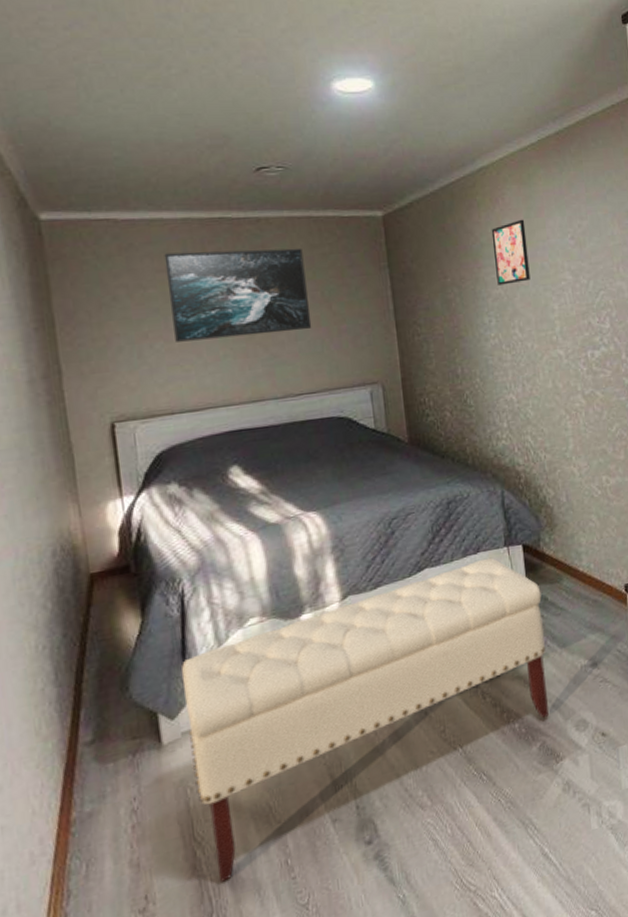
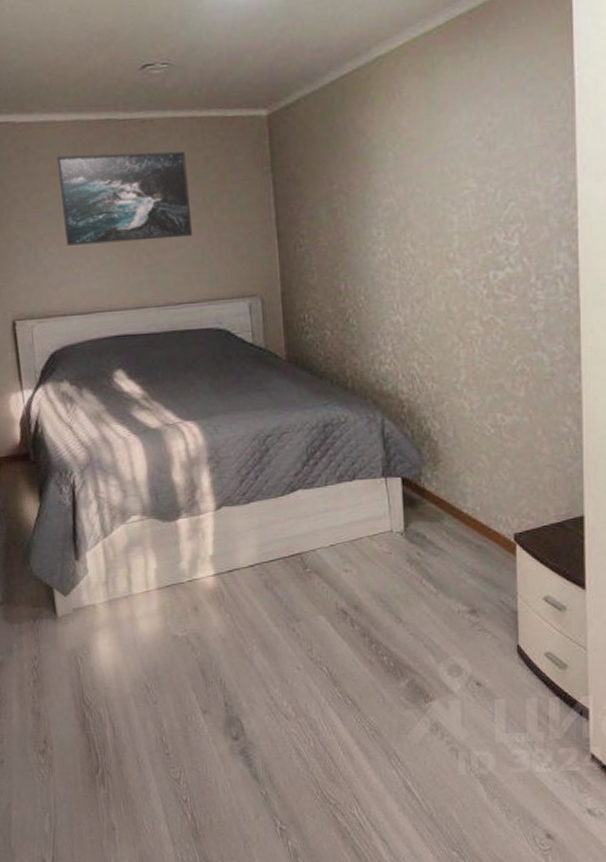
bench: present [182,557,550,882] -> none [73,486,421,743]
wall art: present [491,219,530,285] -> none [385,116,427,193]

